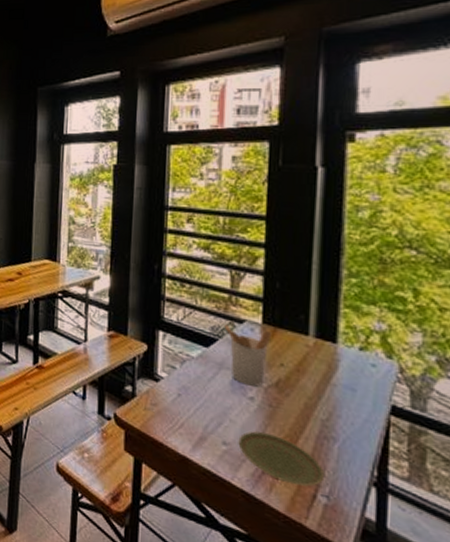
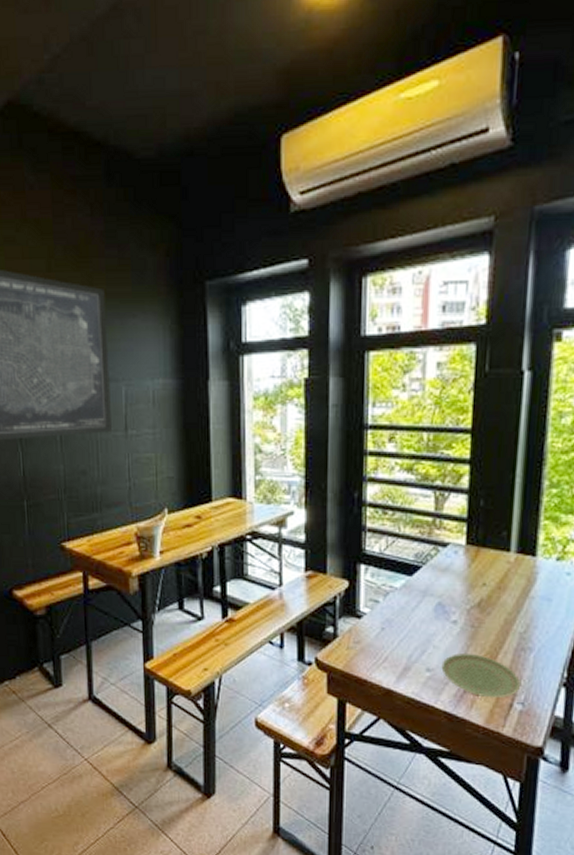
utensil holder: present [224,324,272,387] -> none [428,550,476,610]

